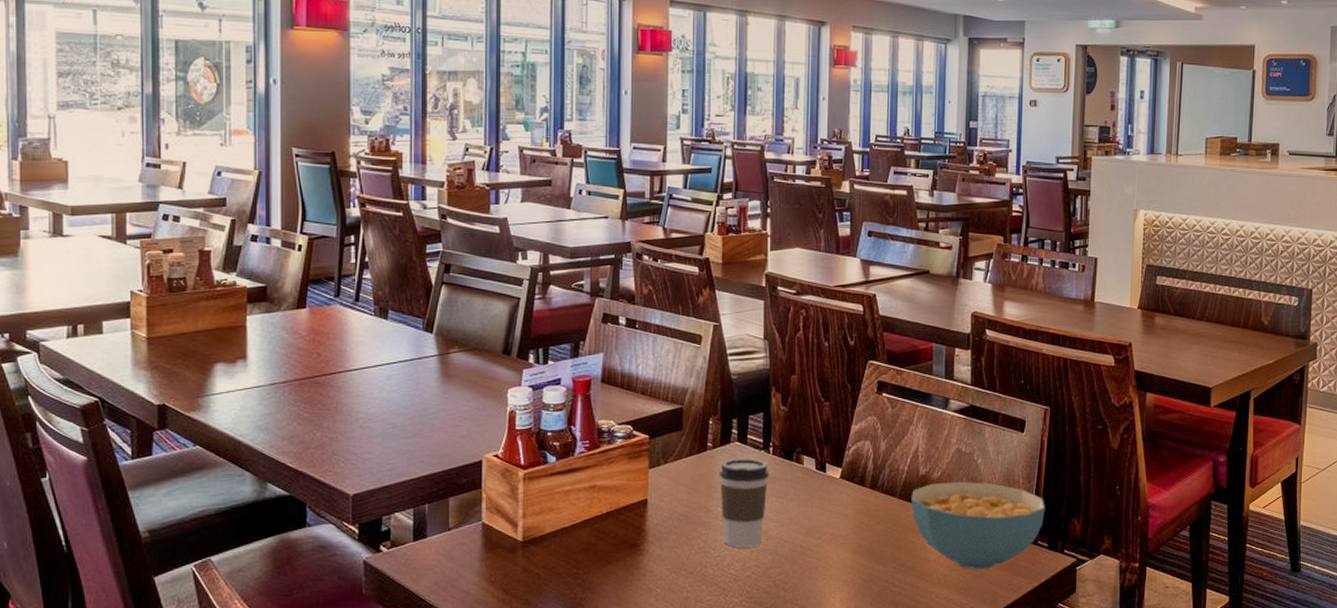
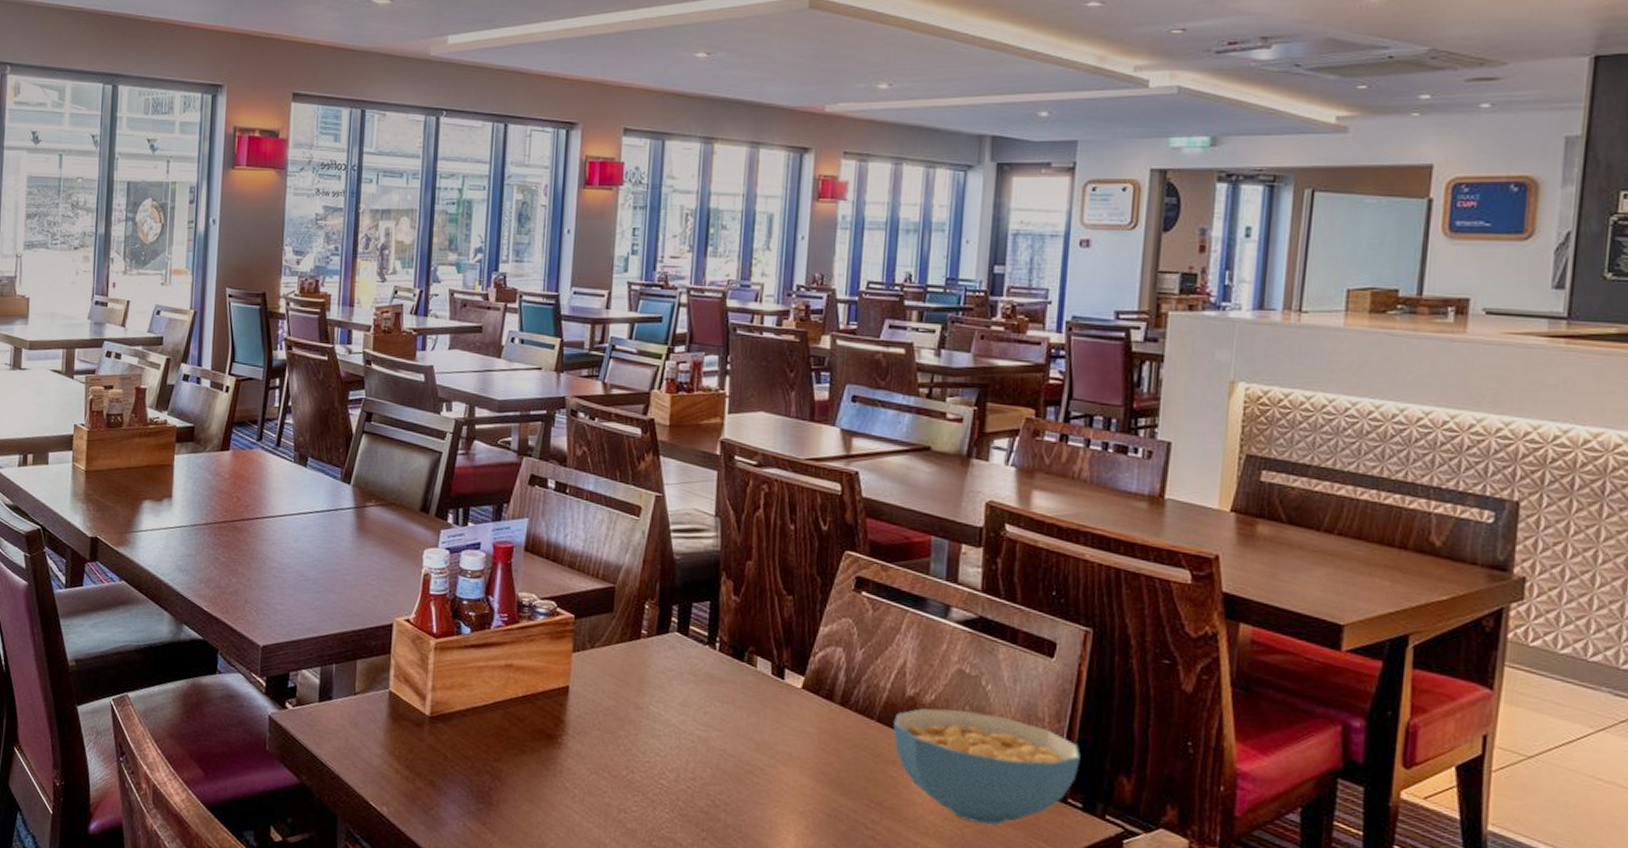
coffee cup: present [719,459,770,547] -> none [653,651,715,757]

